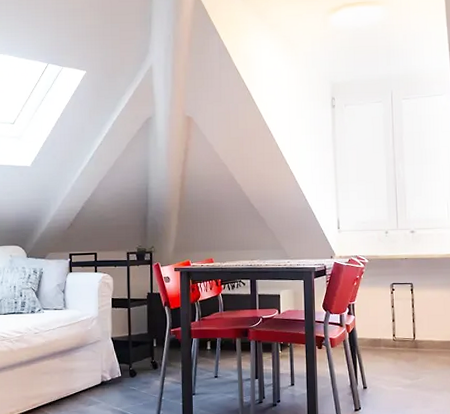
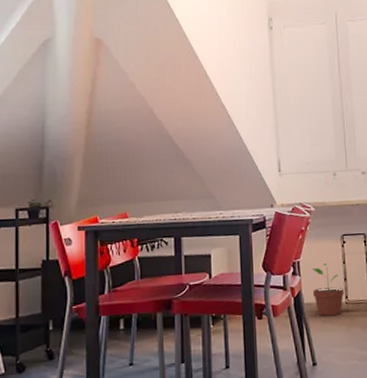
potted plant: none [364,307,392,350] -> present [312,264,344,316]

